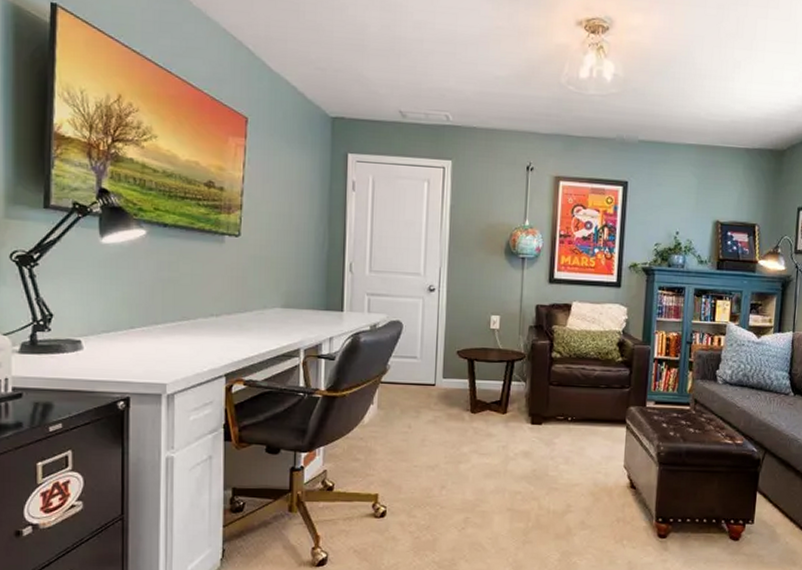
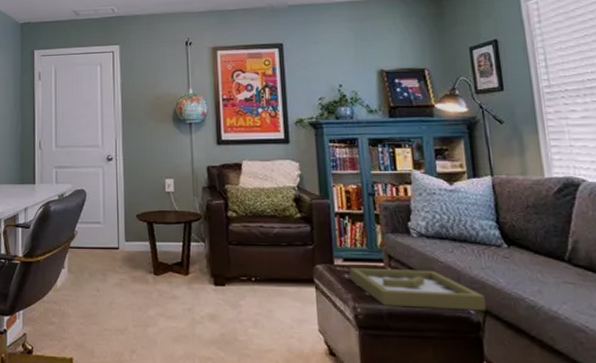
decorative tray: none [658,410,768,450] -> present [349,267,486,311]

